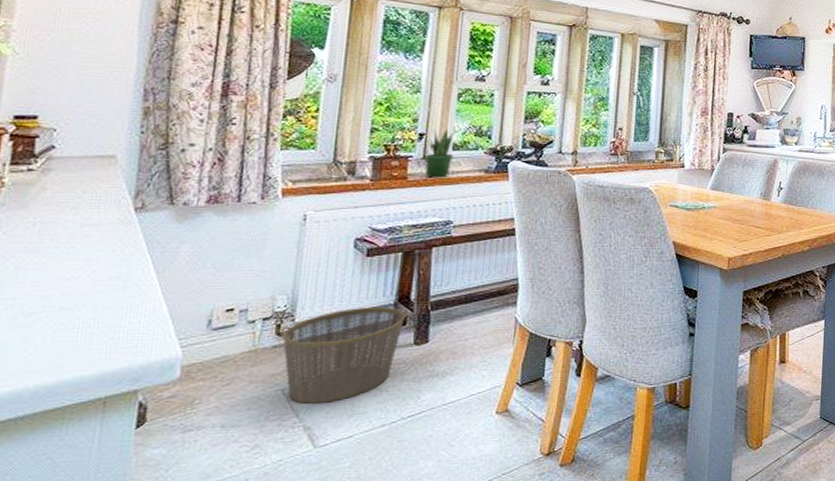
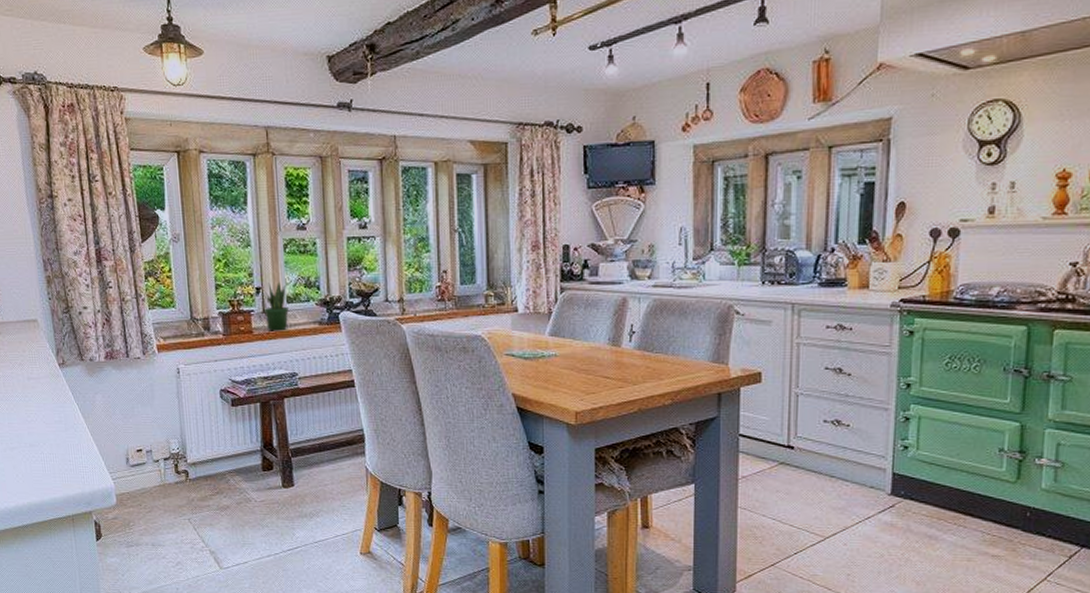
basket: present [280,306,408,404] -> none [178,451,273,533]

